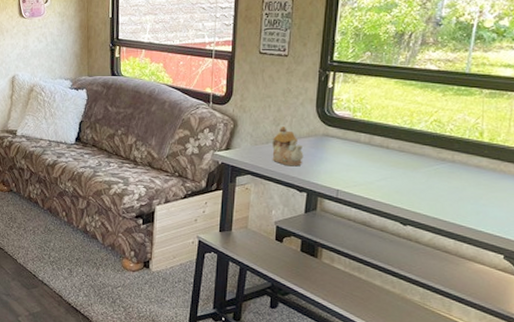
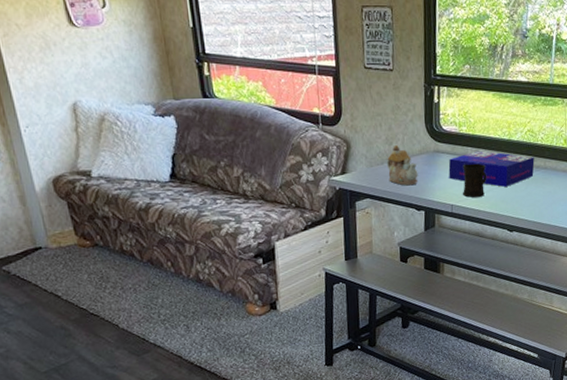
board game: none [337,137,440,177] -> present [448,150,535,187]
mug: none [350,150,381,185] -> present [462,163,487,197]

